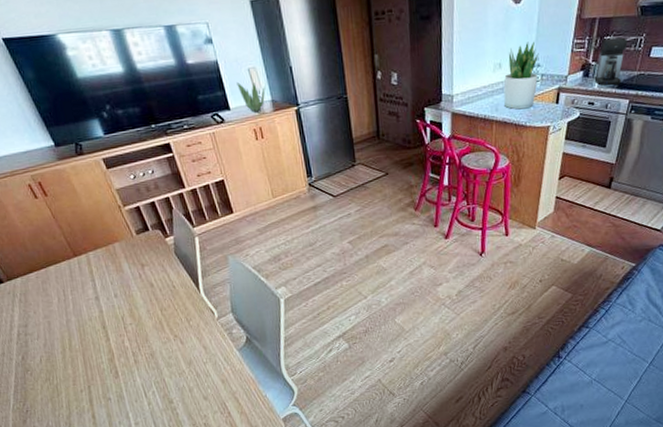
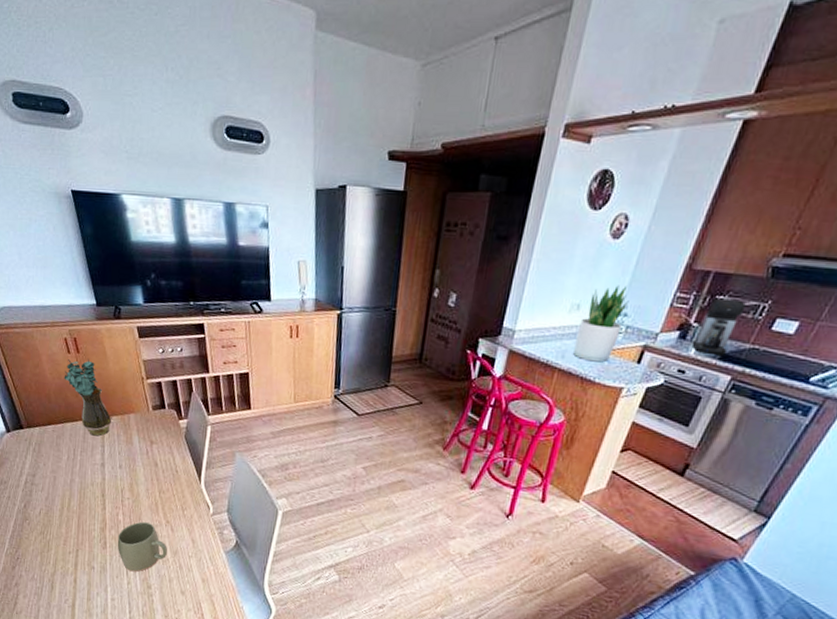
vase: none [35,200,97,273] -> present [64,359,112,436]
mug: none [128,342,182,393] -> present [117,522,167,572]
plant: present [236,82,266,113] -> none [283,274,312,309]

